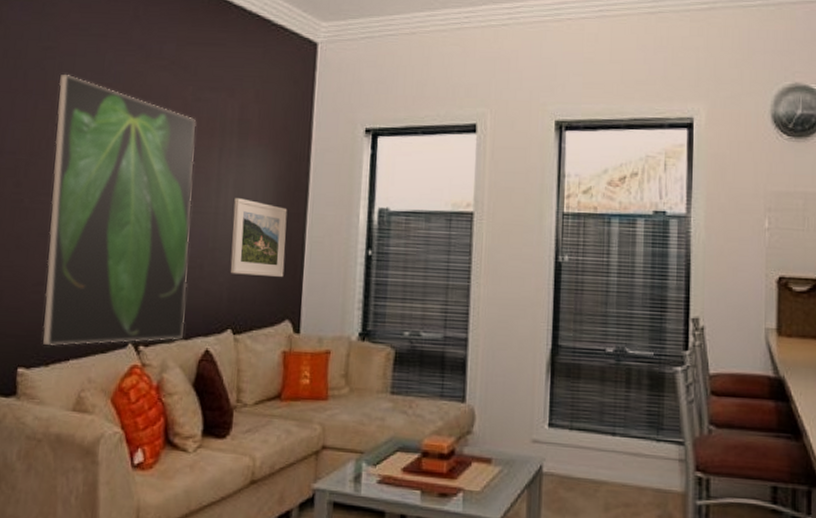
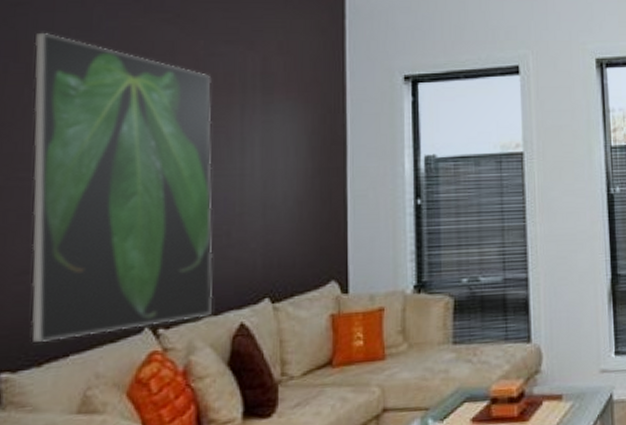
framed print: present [230,198,288,277] -> none [262,156,326,238]

